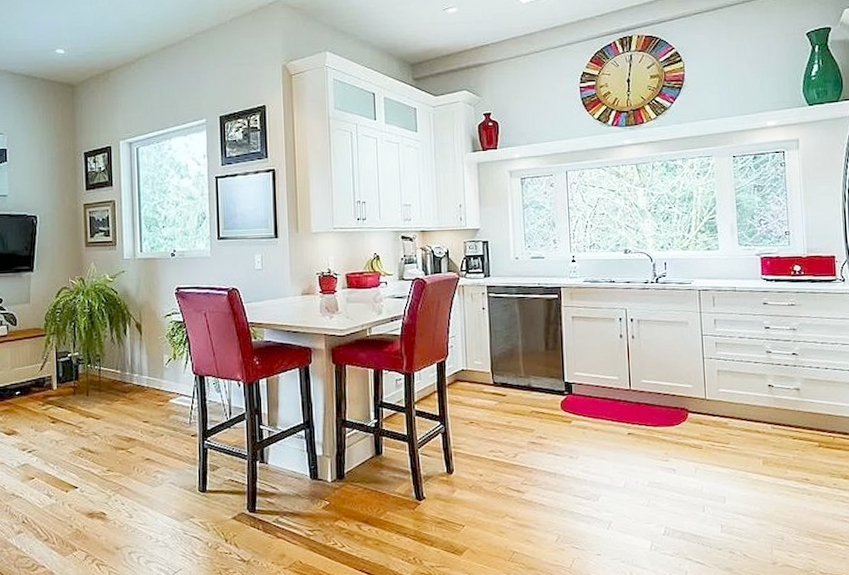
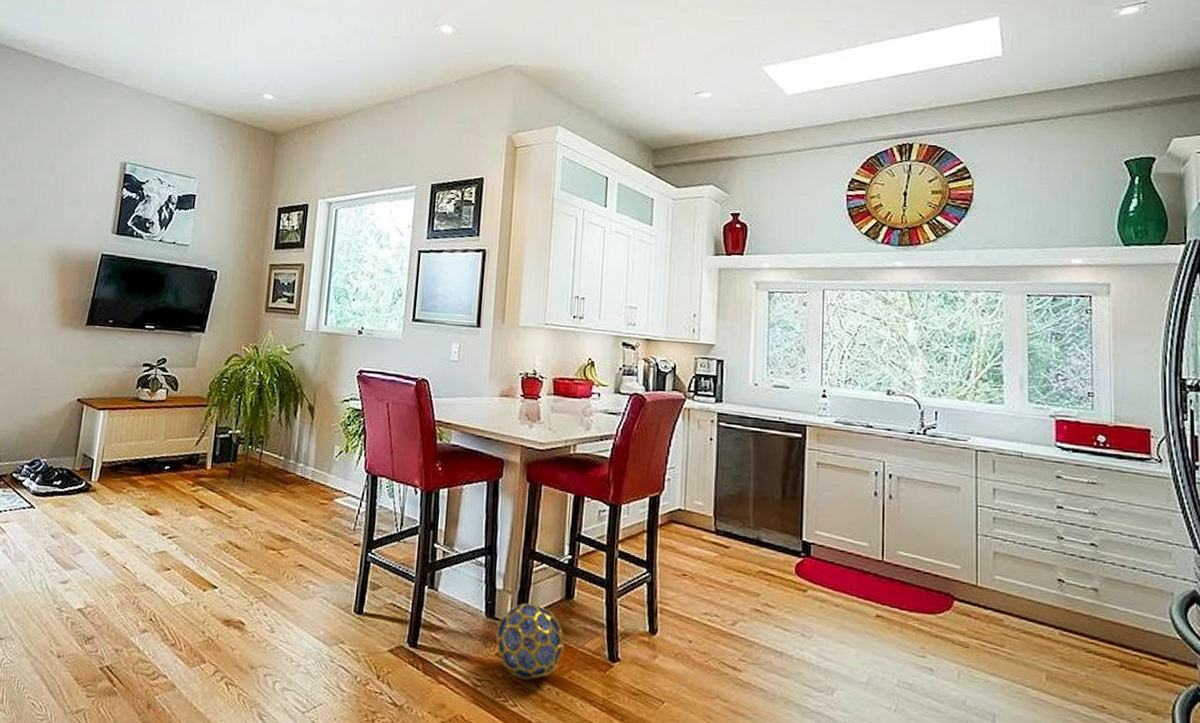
ball: none [321,463,378,525] -> present [496,603,564,680]

